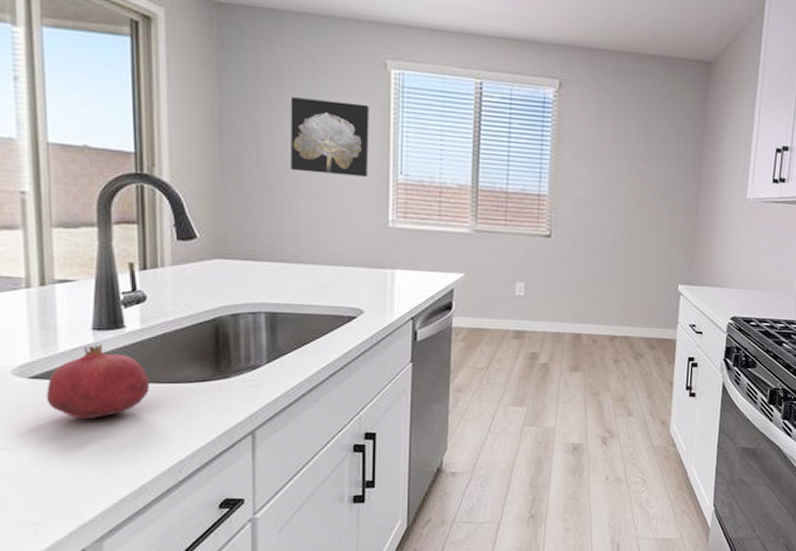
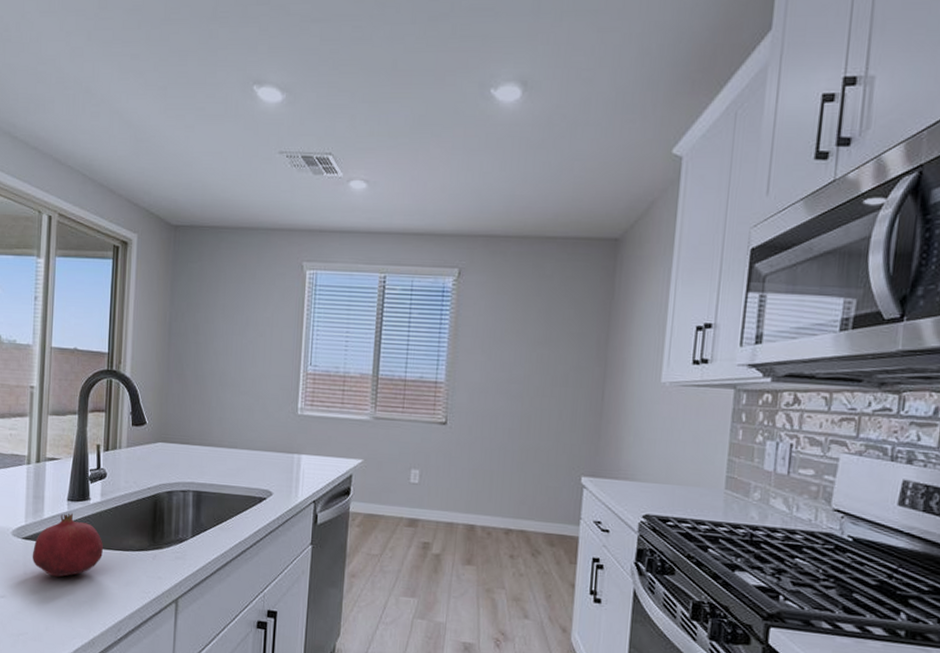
wall art: present [290,97,369,177] -> none [221,300,287,368]

